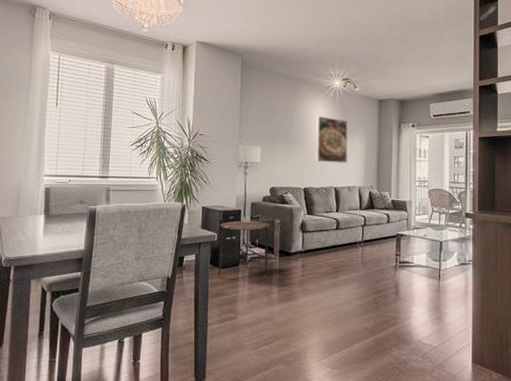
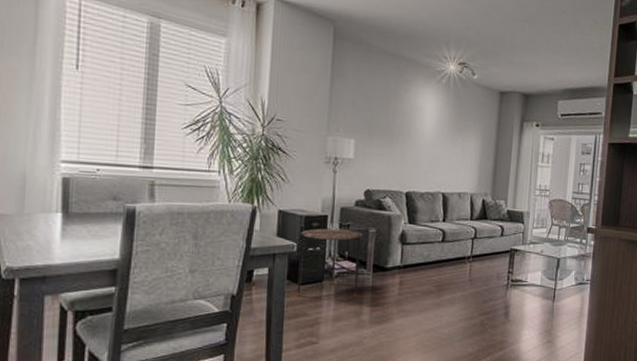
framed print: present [315,116,348,163] -> none [421,106,463,165]

